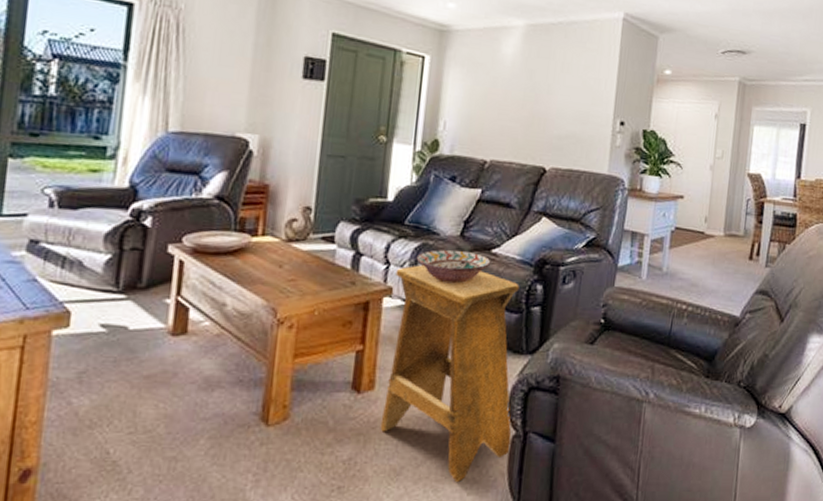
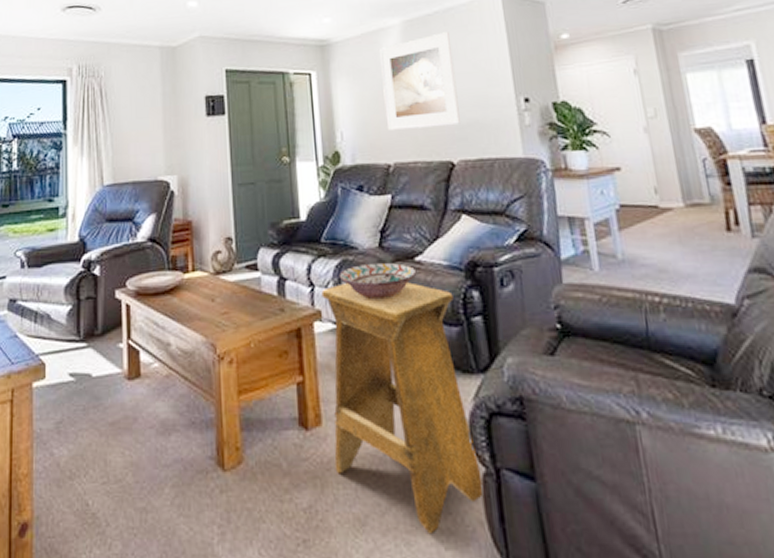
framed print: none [490,44,568,134] -> present [380,32,460,130]

